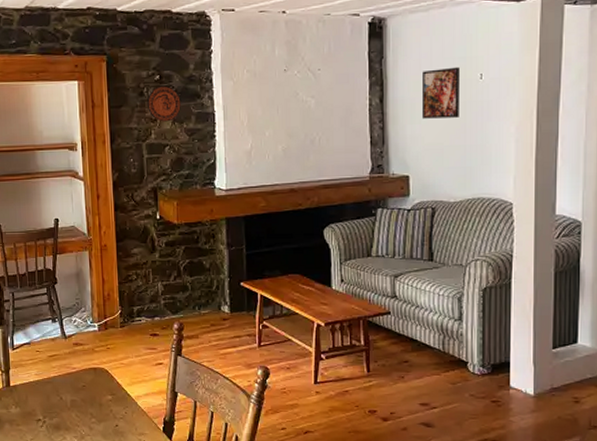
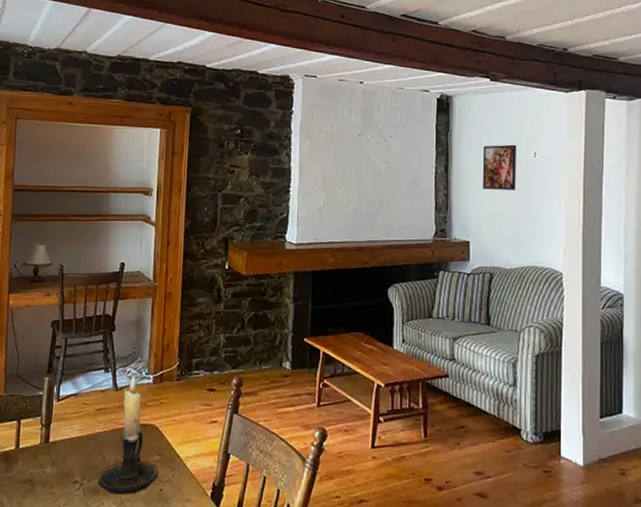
candle holder: none [58,323,113,430] -> present [97,375,159,495]
decorative plate: present [146,85,181,122] -> none [226,140,259,174]

